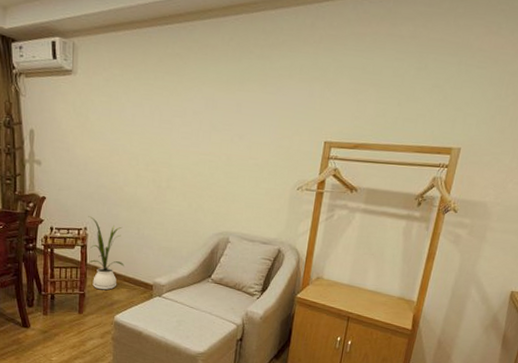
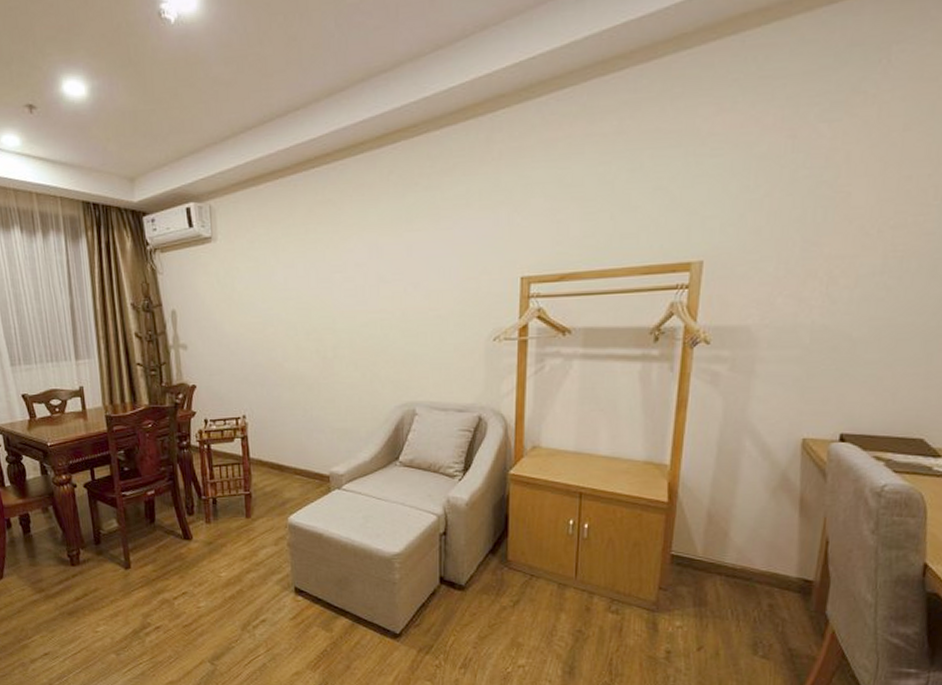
house plant: present [88,216,124,290] -> none [246,402,293,488]

